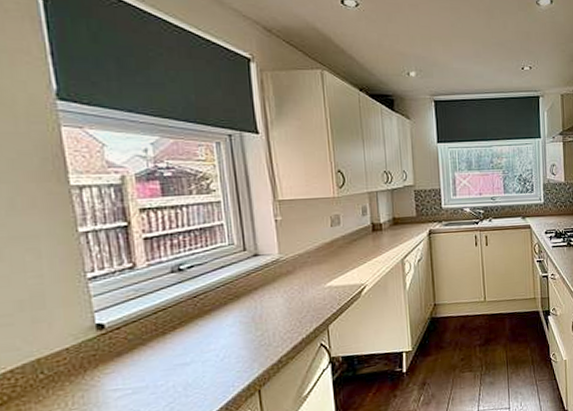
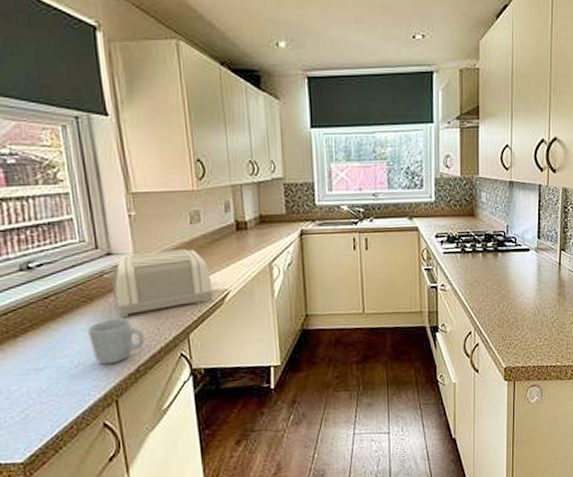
mug: none [234,313,288,357] -> present [88,318,145,364]
toaster: none [250,249,351,313] -> present [103,249,214,318]

